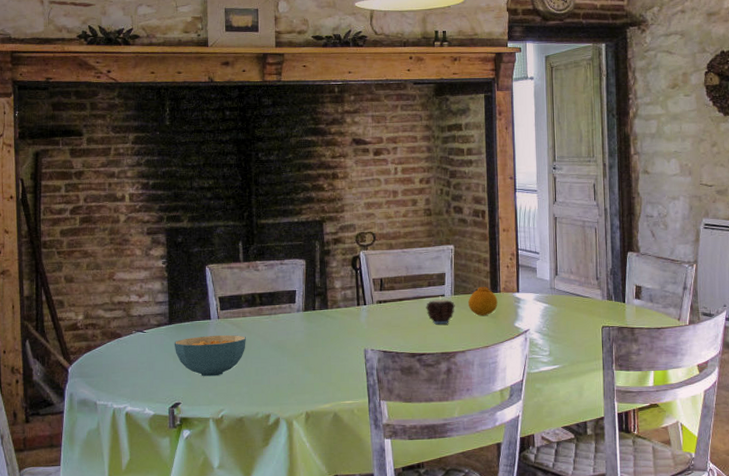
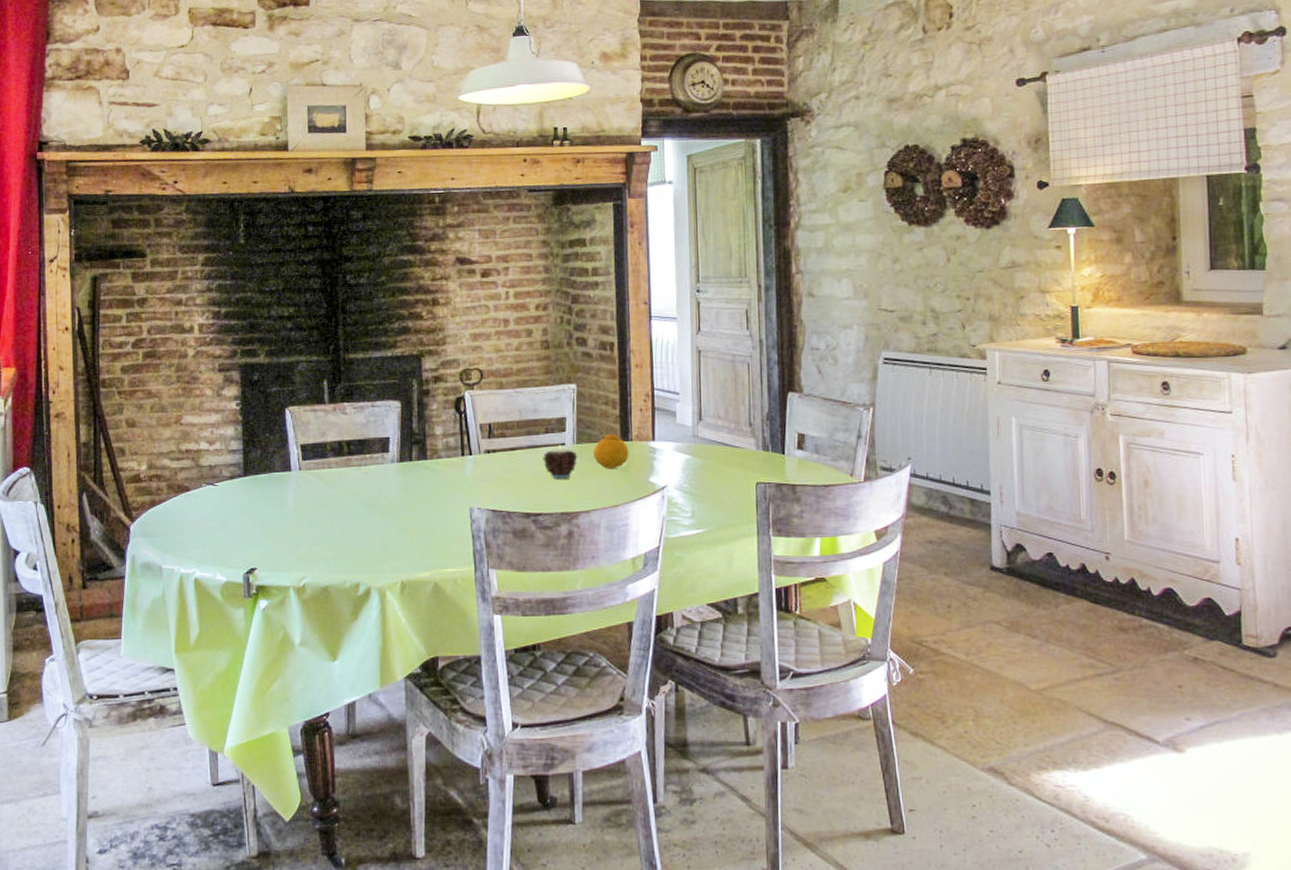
cereal bowl: present [174,335,246,377] -> none [249,489,332,538]

